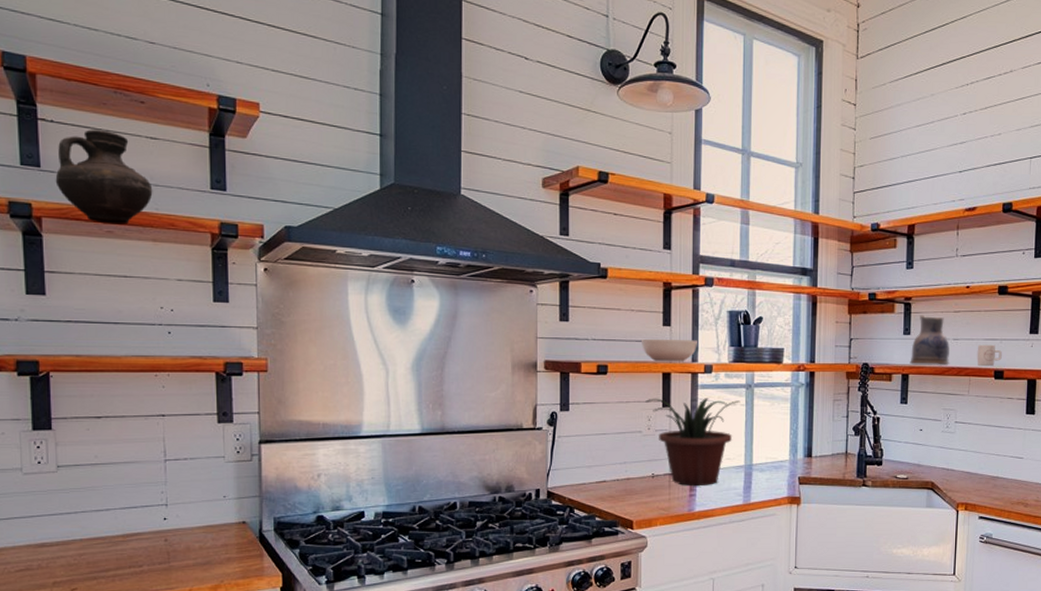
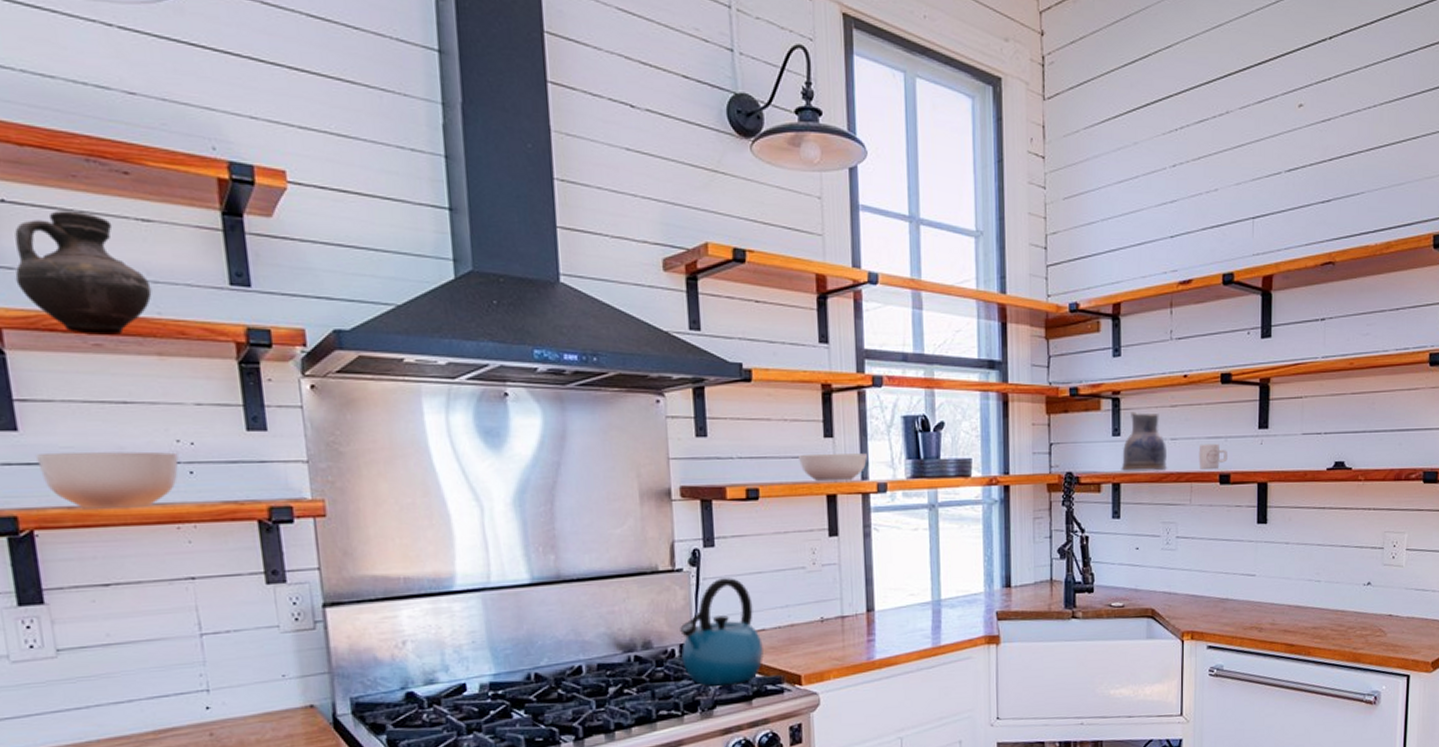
bowl: none [57,313,161,358] -> present [36,451,179,509]
kettle: none [537,437,603,527] -> present [680,578,764,687]
potted plant: present [645,398,741,487] -> none [808,523,923,630]

